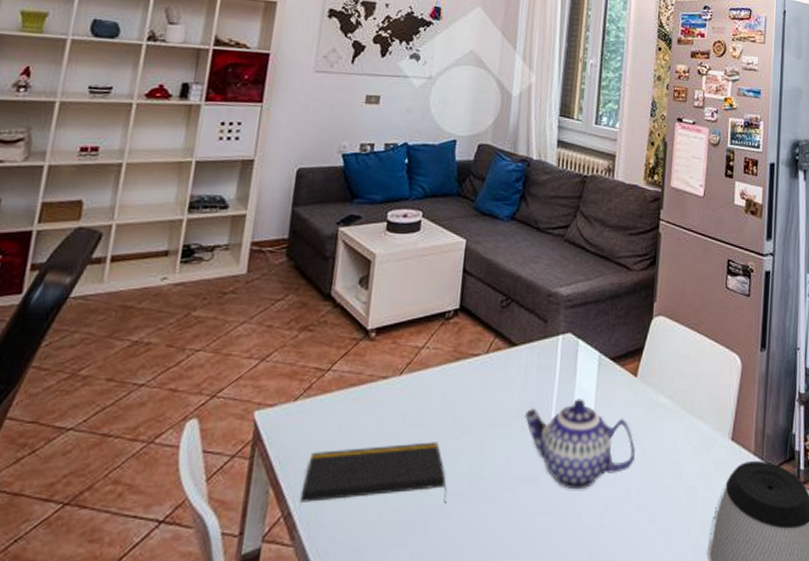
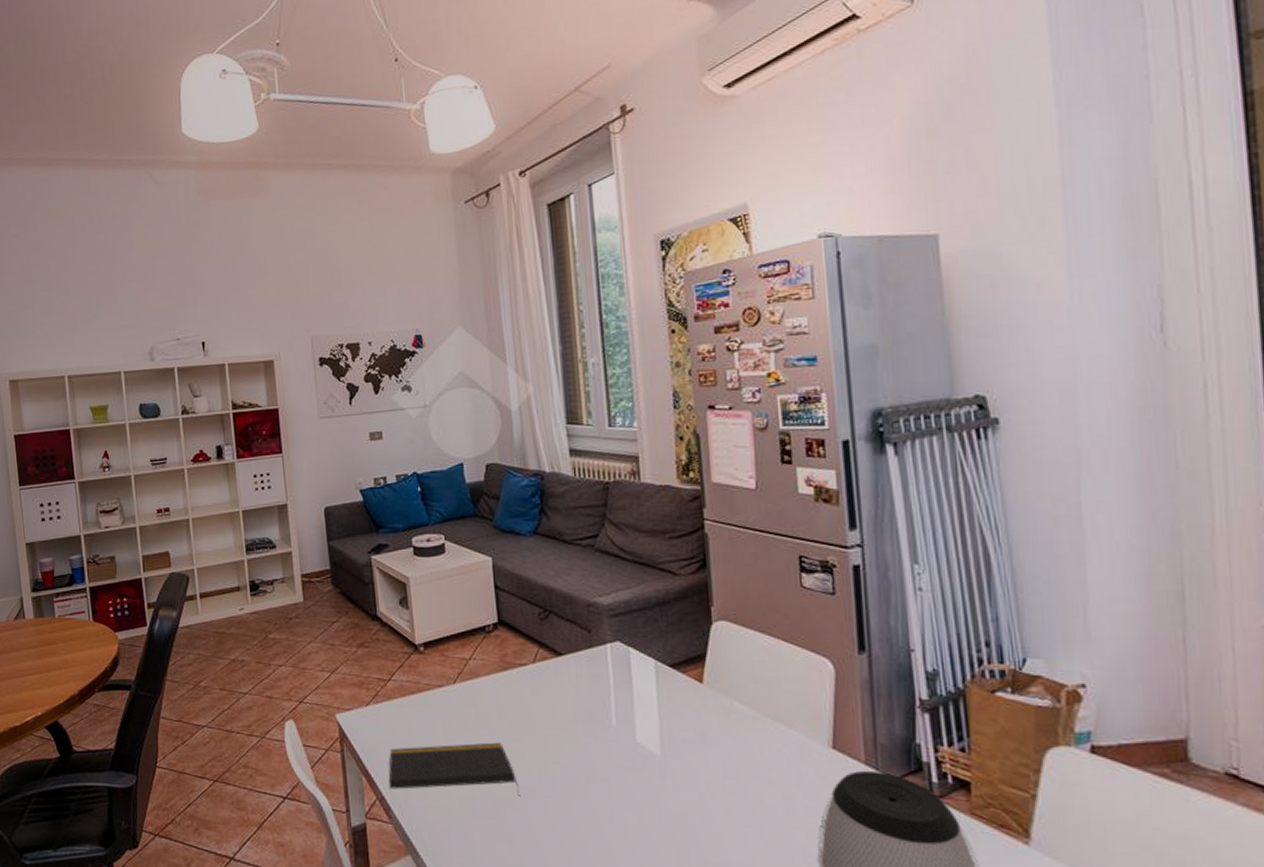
teapot: present [525,399,635,490] -> none [584,705,714,791]

